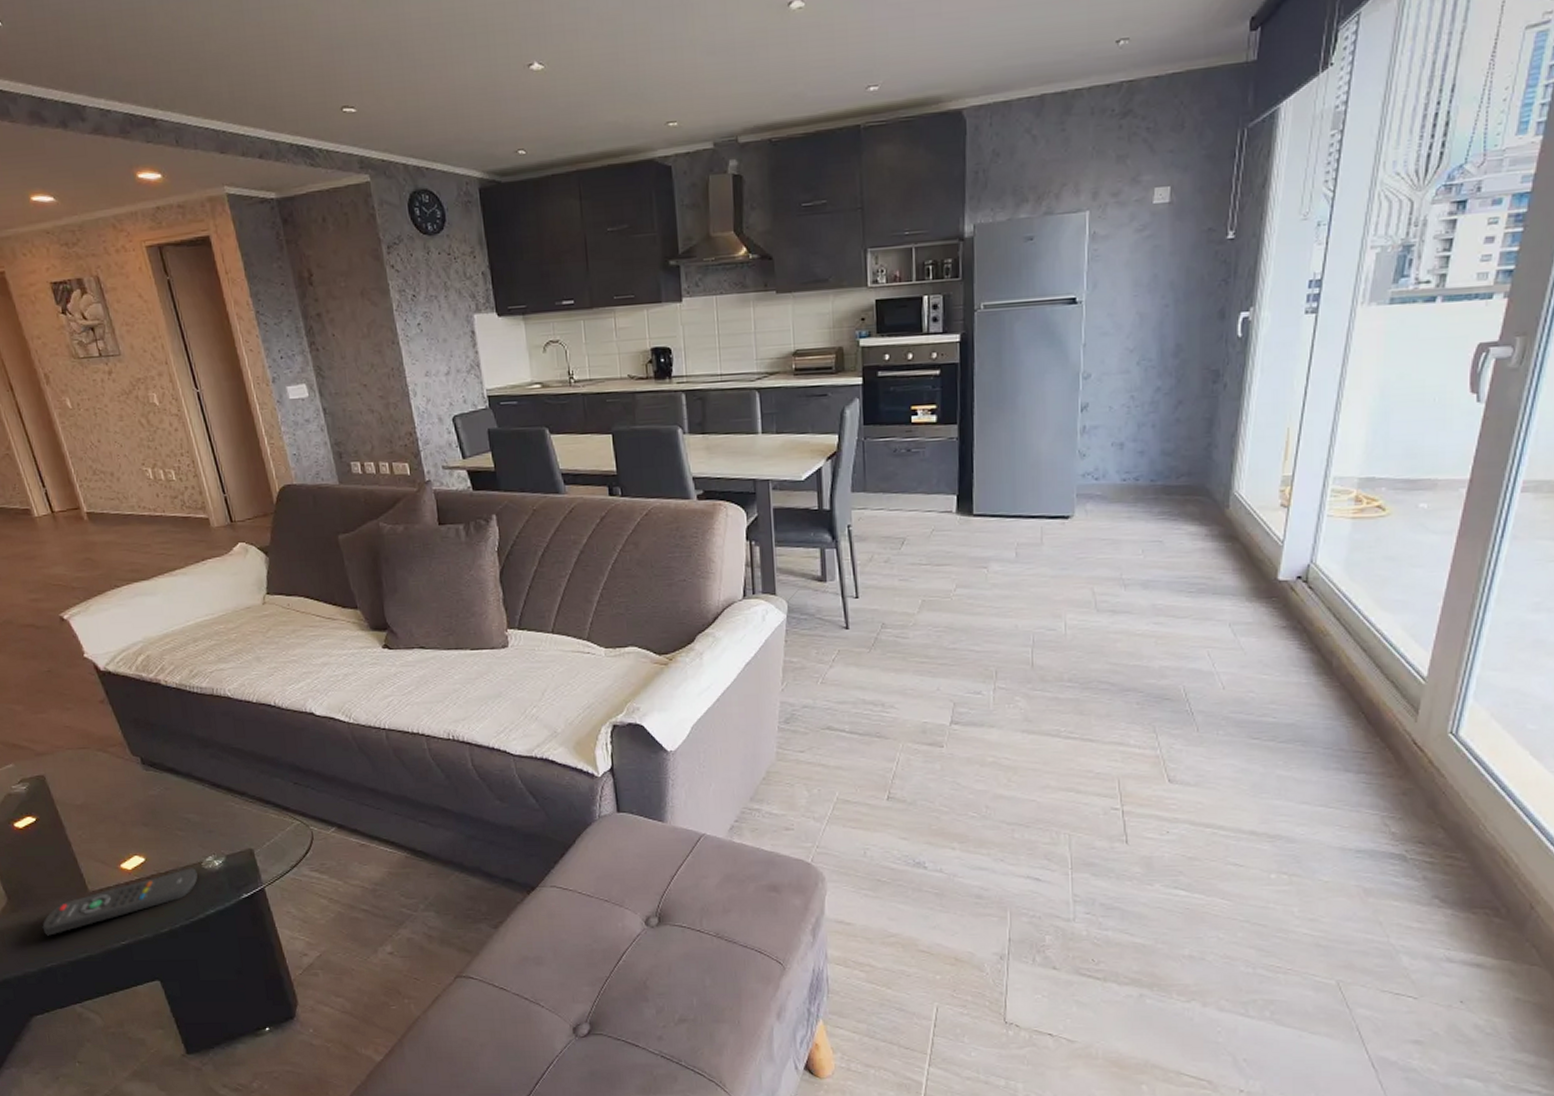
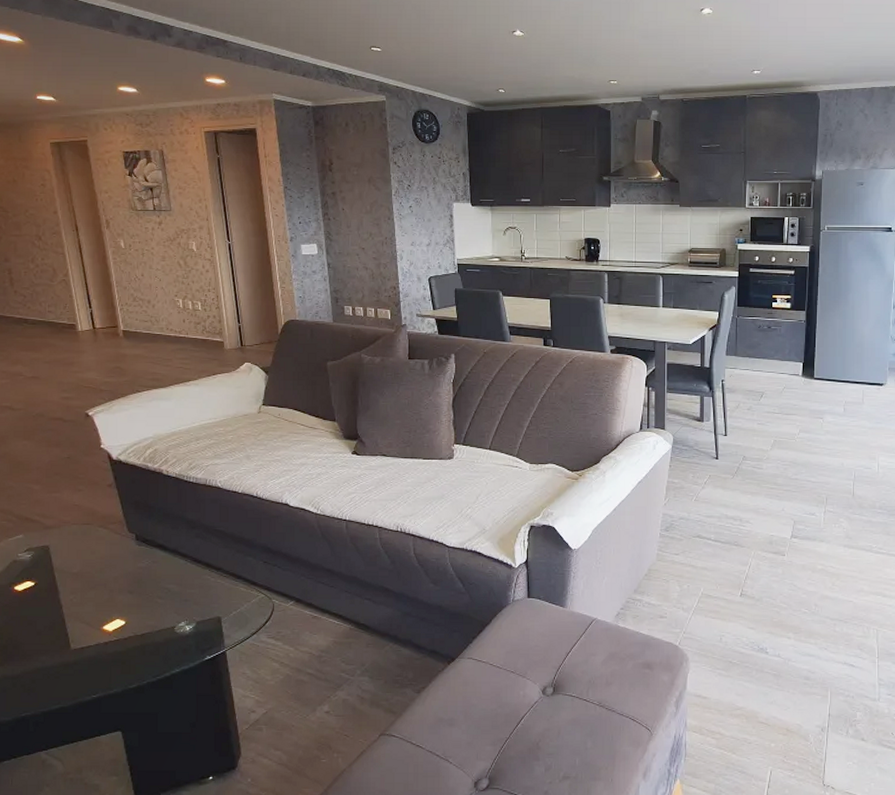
remote control: present [42,868,198,936] -> none [23,631,169,688]

